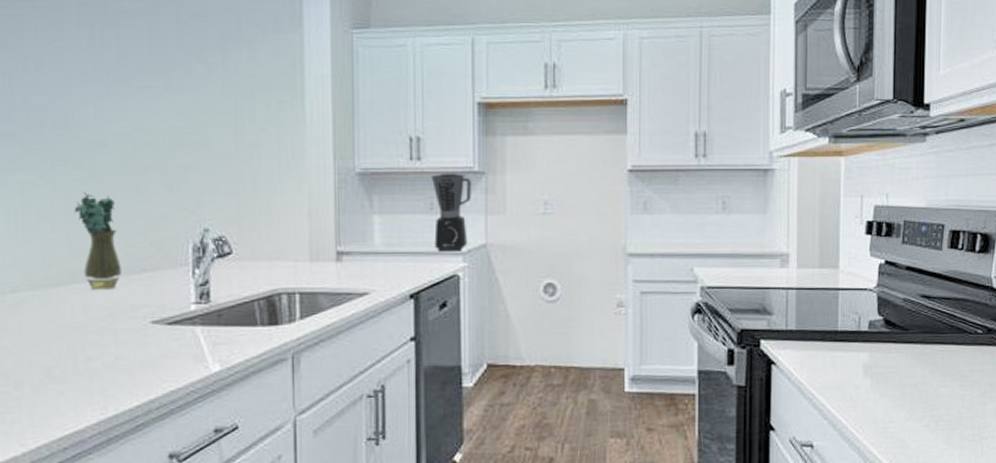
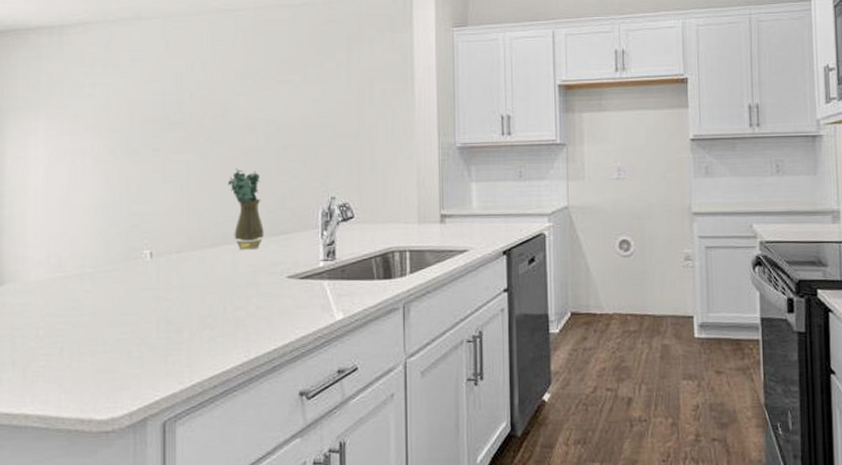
blender: present [431,173,471,252] -> none [520,145,555,214]

